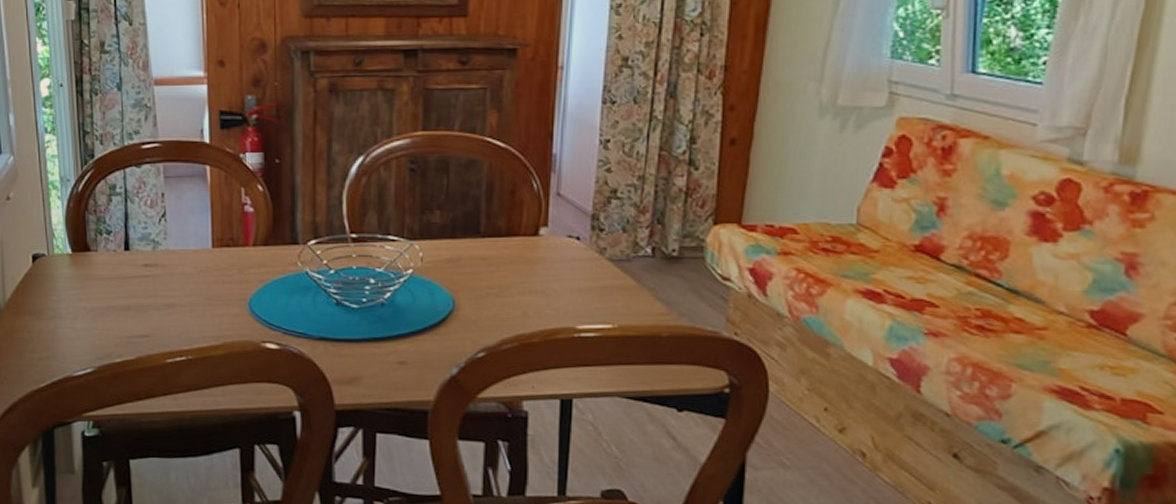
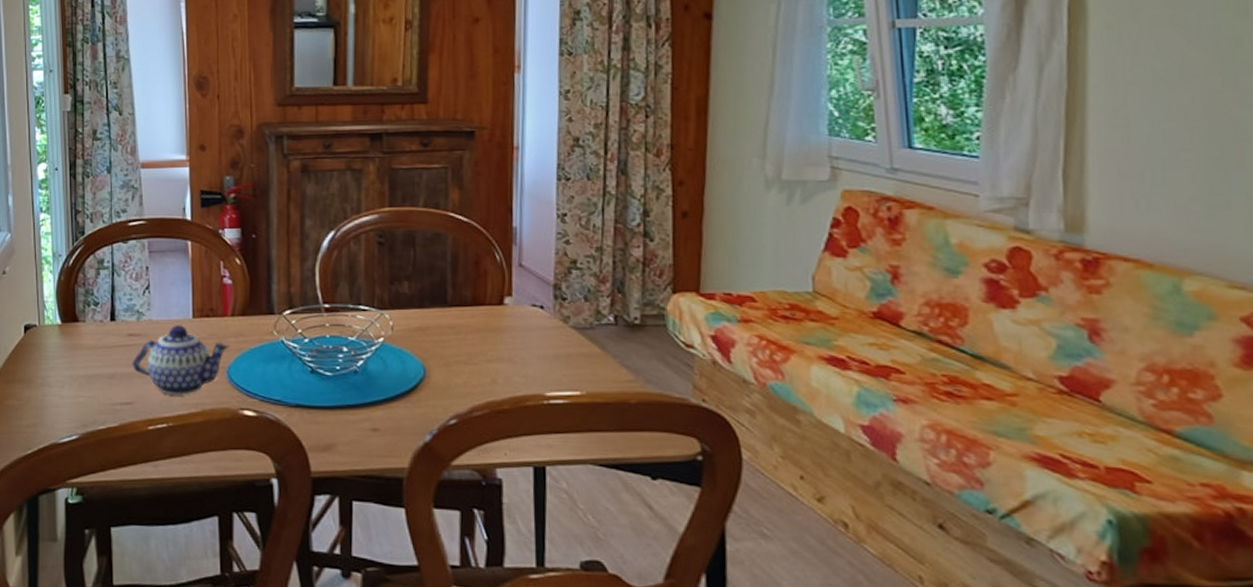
teapot: none [148,255,252,328] -> present [132,325,231,395]

